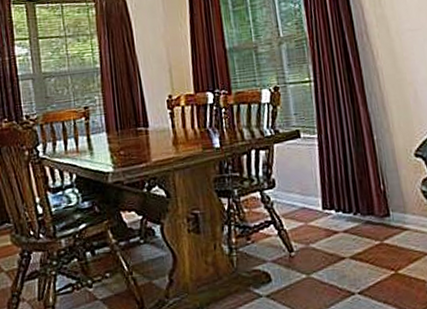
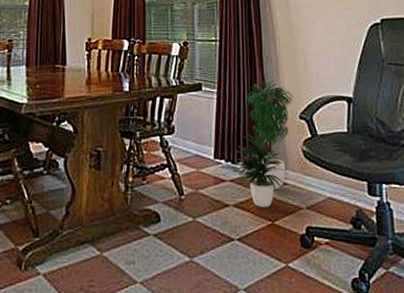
potted plant: none [344,115,406,257] -> present [232,77,293,207]

